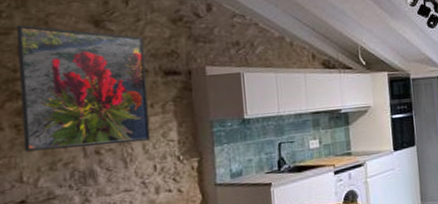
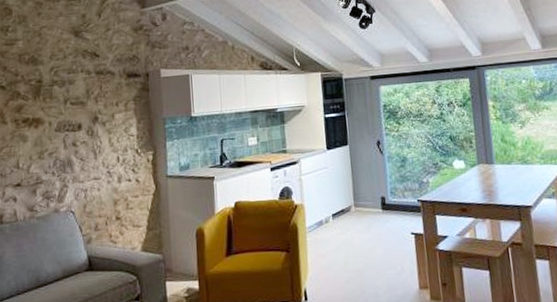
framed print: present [17,25,150,152] -> none [19,37,115,143]

